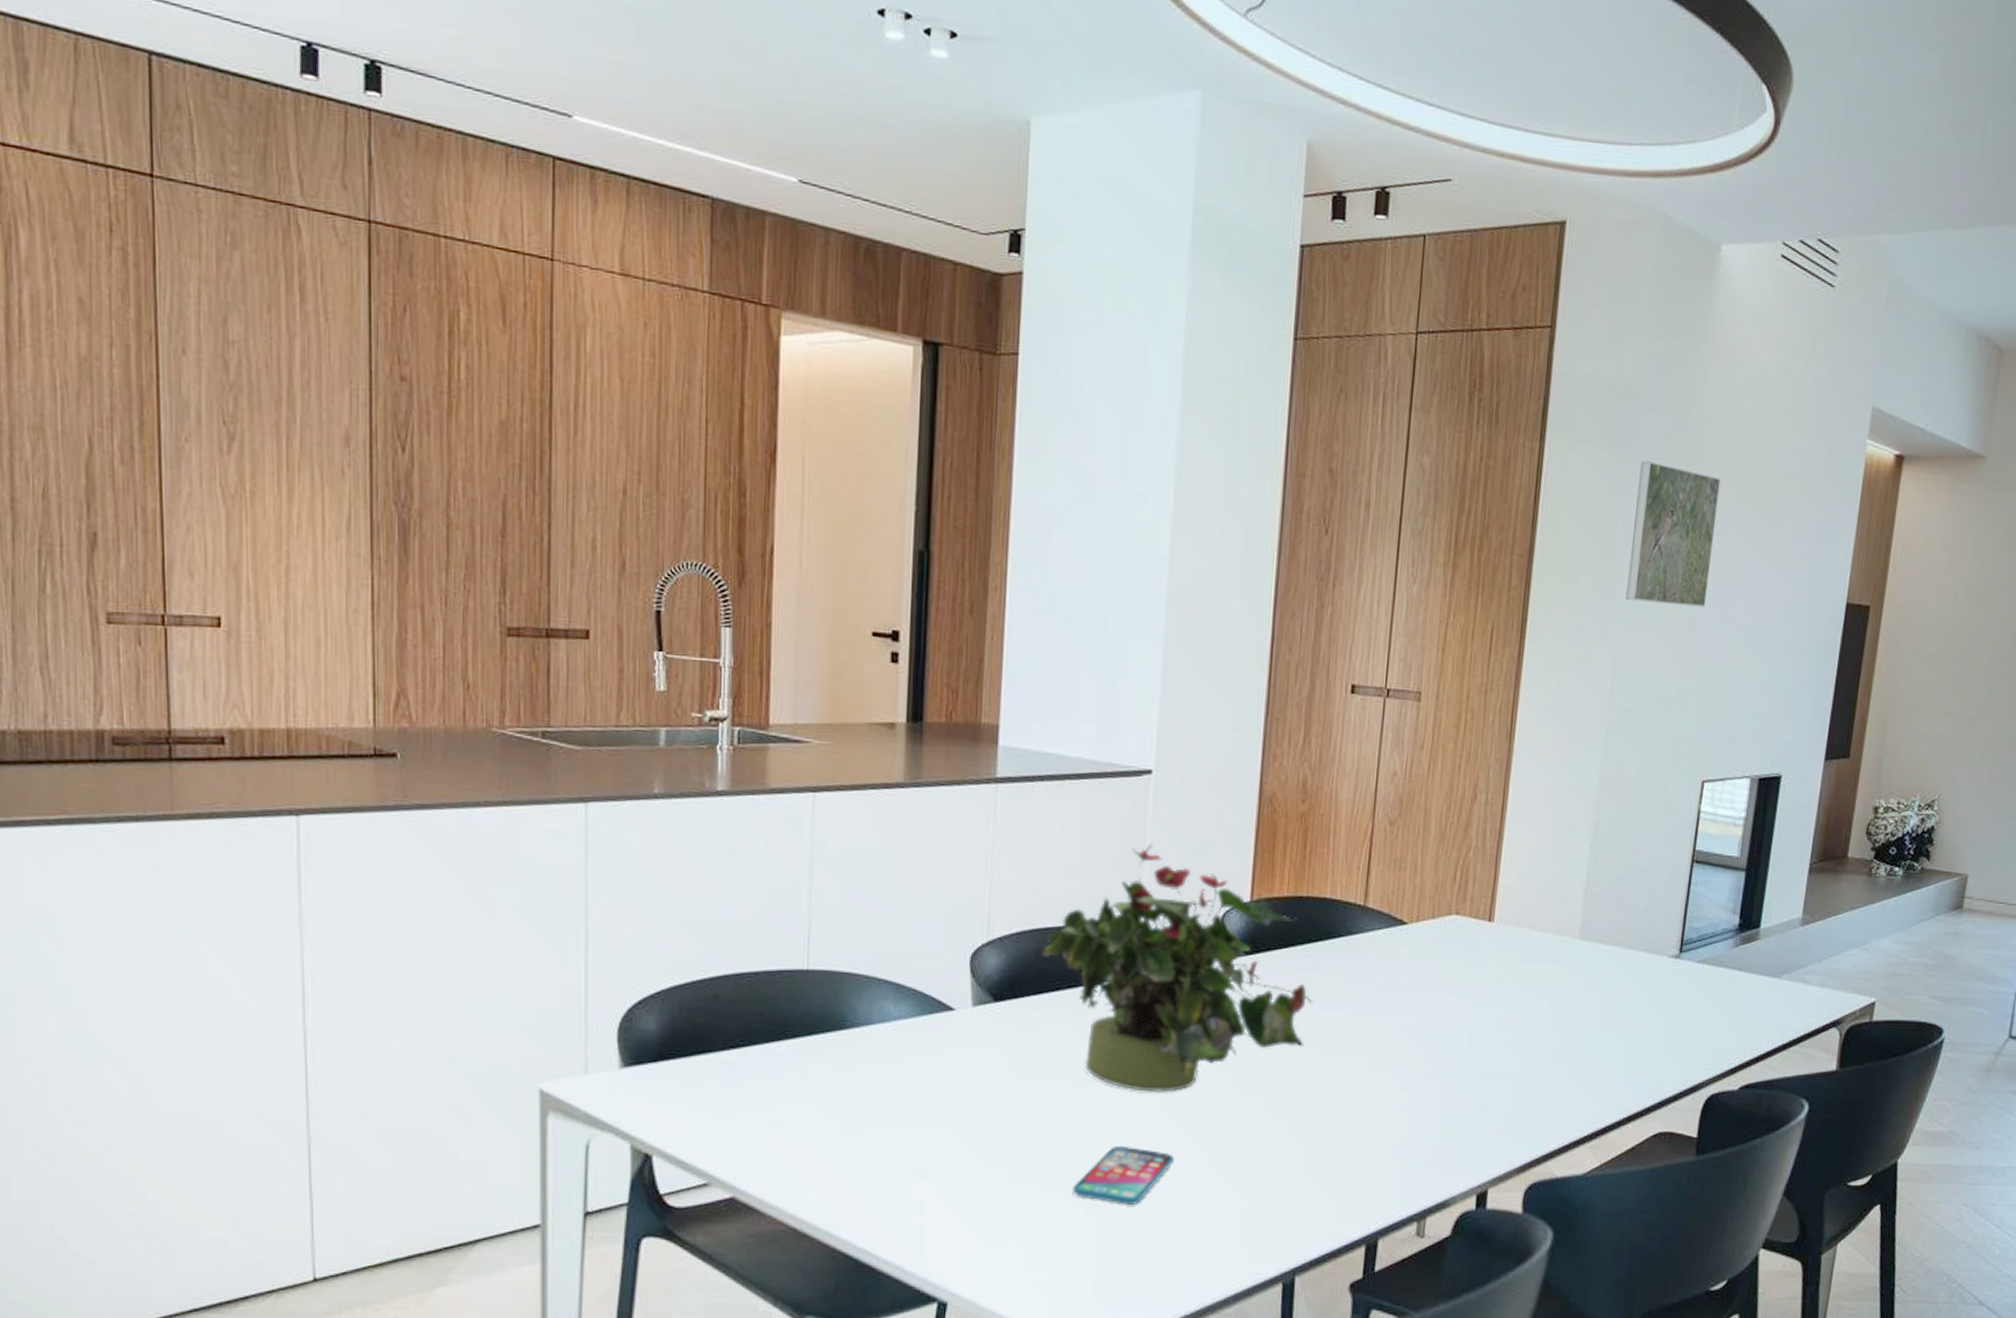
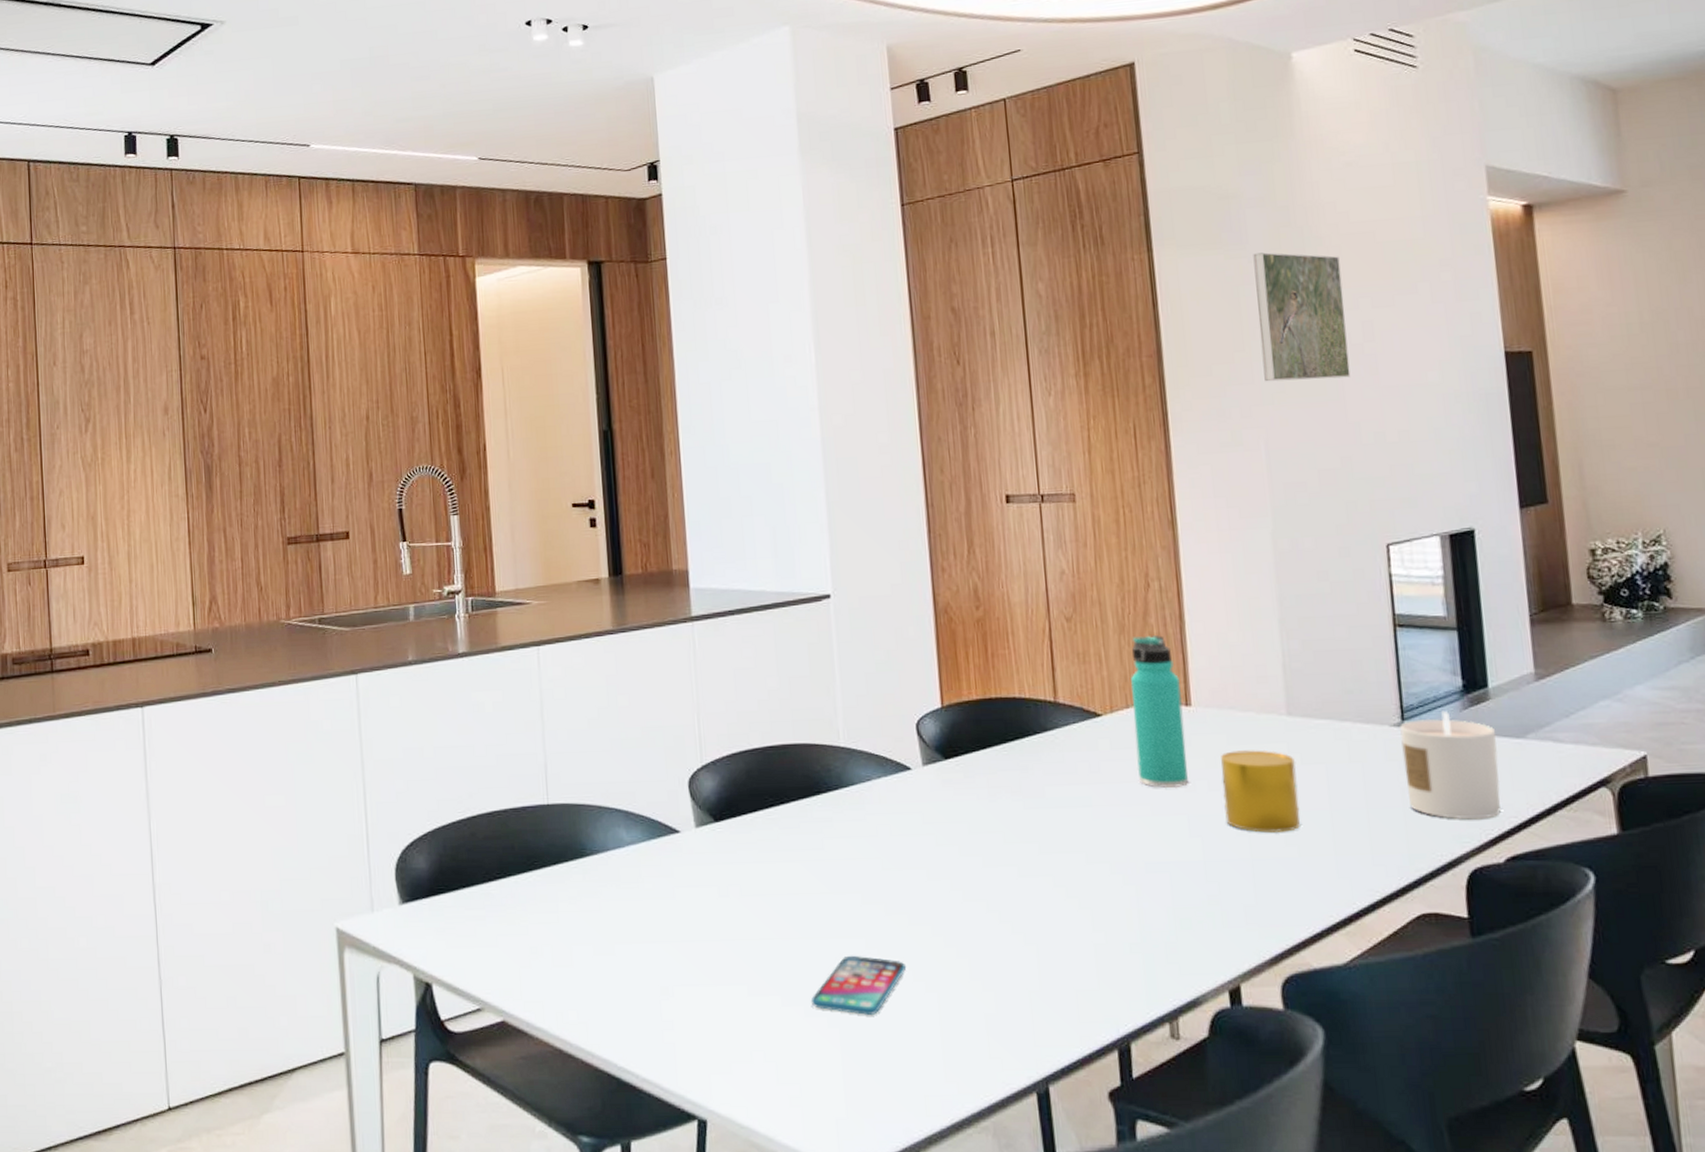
potted plant: present [1042,843,1313,1092] -> none [752,662,1020,900]
thermos bottle: none [1431,847,1488,1000] -> present [1131,635,1188,788]
cup: none [1504,969,1579,1050] -> present [1221,749,1301,833]
candle: none [1670,946,1758,1049] -> present [1400,710,1501,820]

